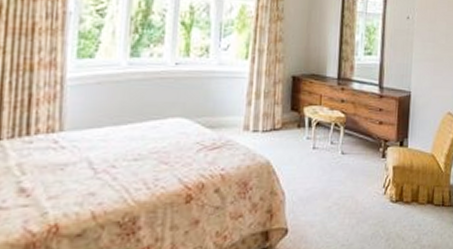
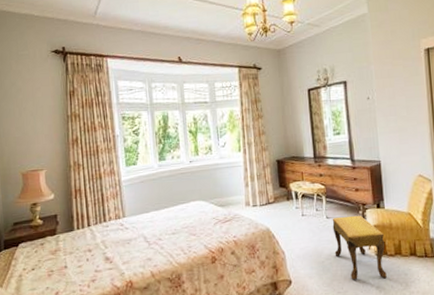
footstool: none [345,153,403,231] -> present [332,215,387,280]

